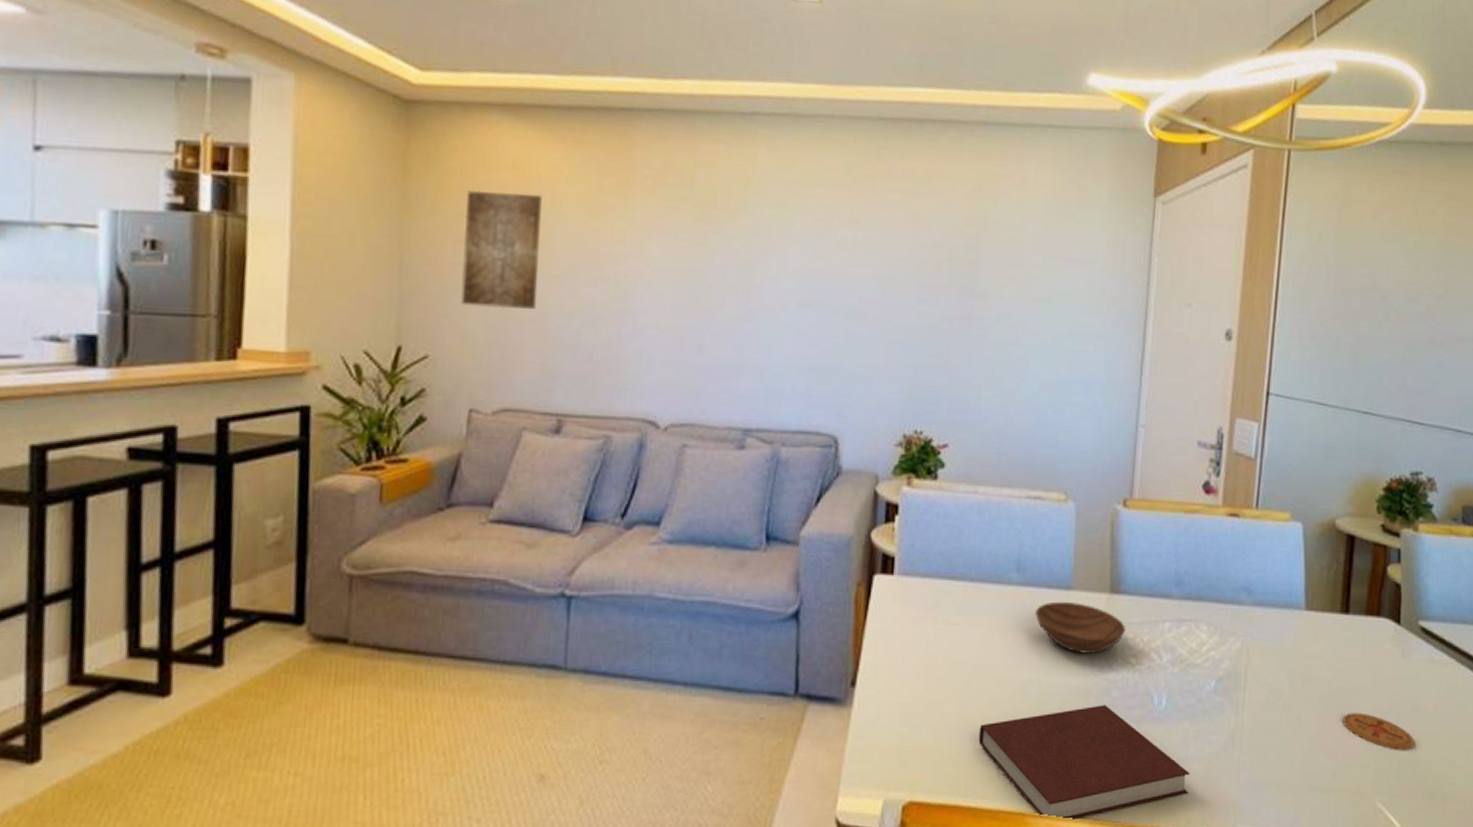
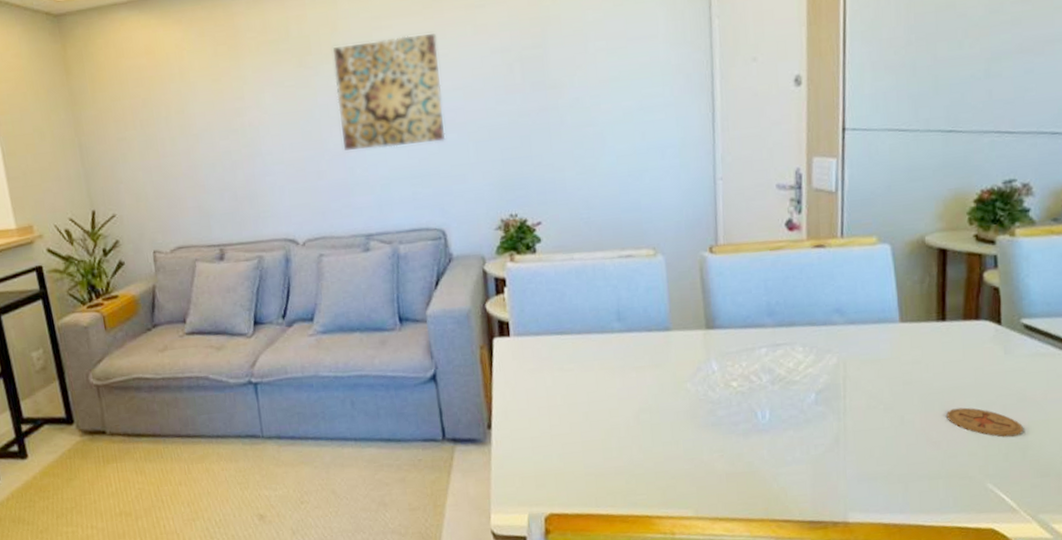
wall art: present [461,189,542,309] -> none [116,71,187,171]
wall art: none [734,206,862,334] -> present [332,34,446,151]
notebook: present [978,704,1190,821] -> none [601,423,799,519]
bowl: present [1035,601,1125,654] -> none [639,340,724,383]

